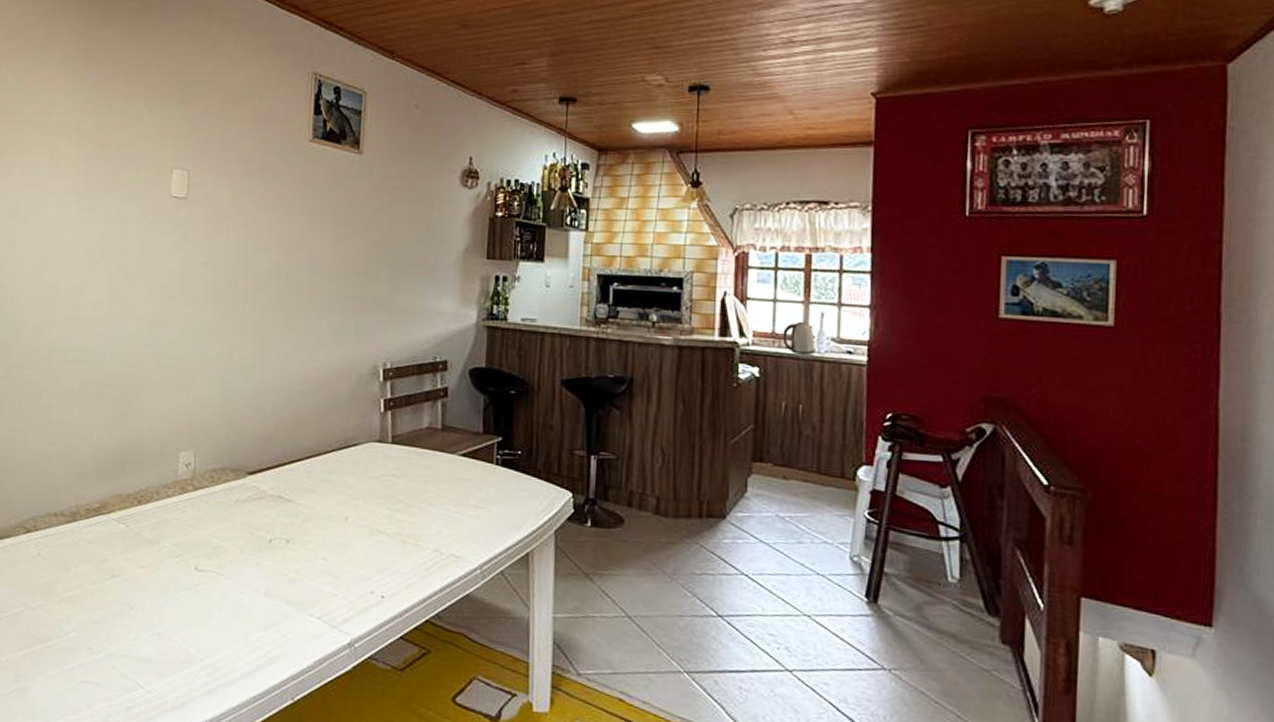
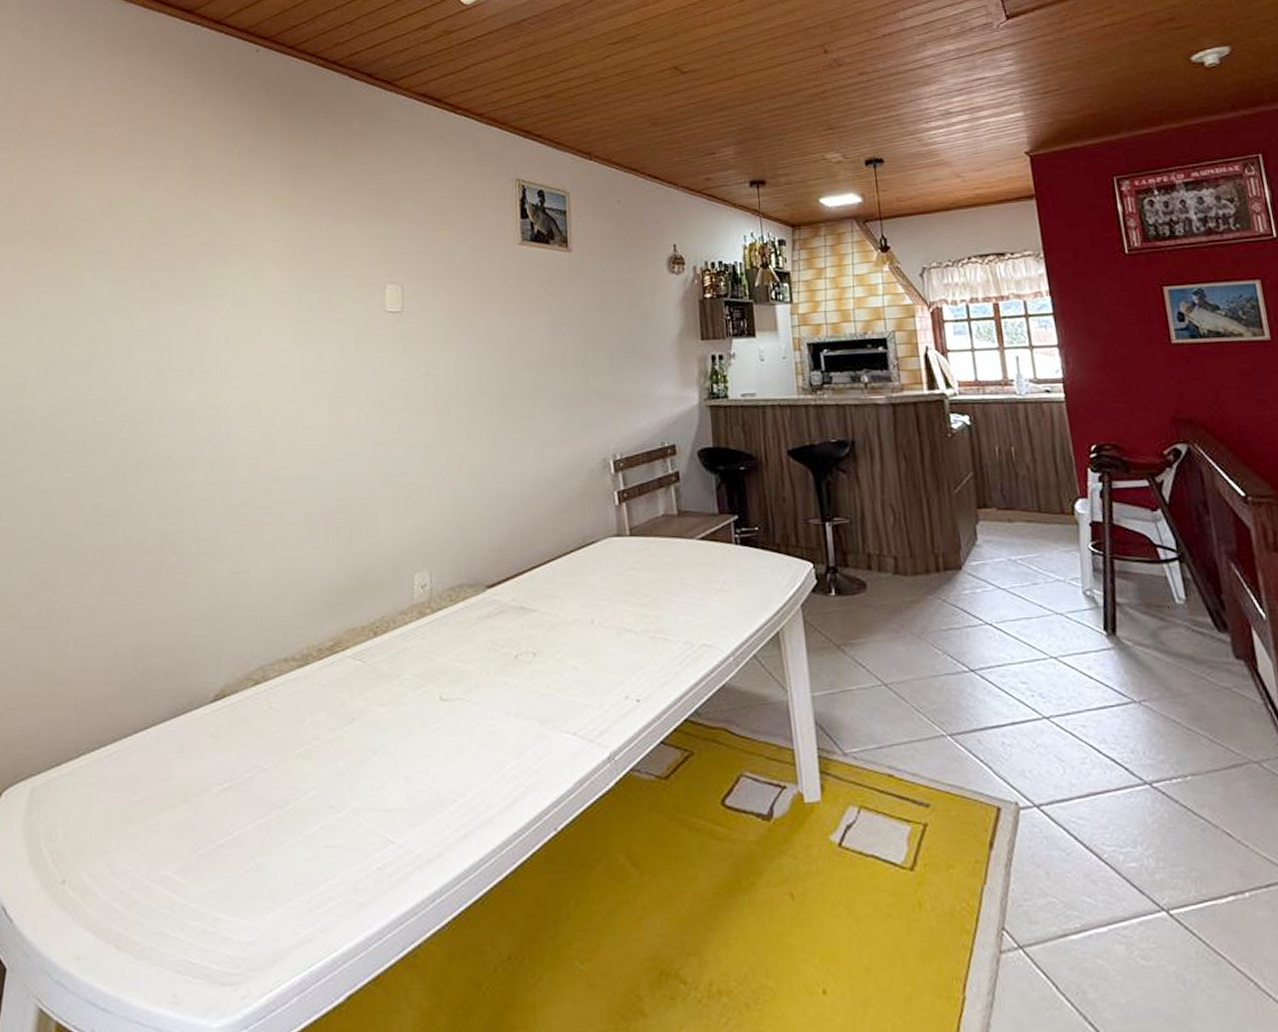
kettle: present [783,321,815,355] -> none [985,366,1016,398]

